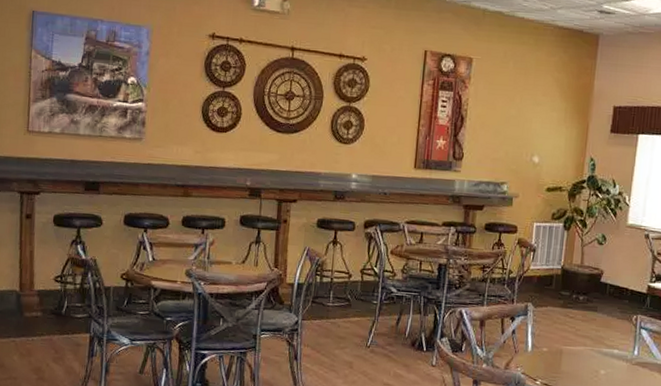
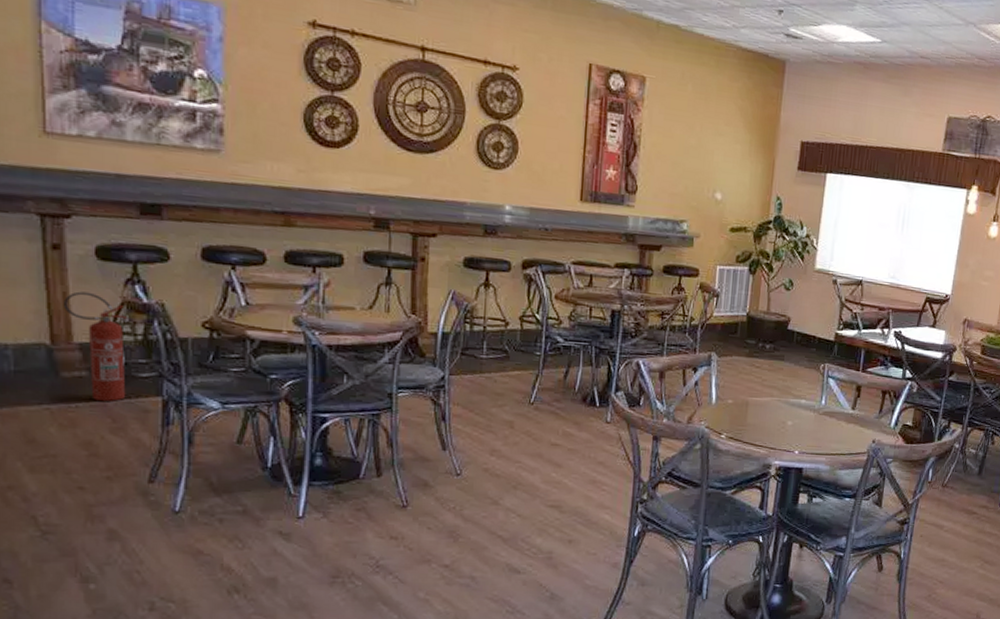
fire extinguisher: none [29,250,72,337] -> present [62,291,128,402]

